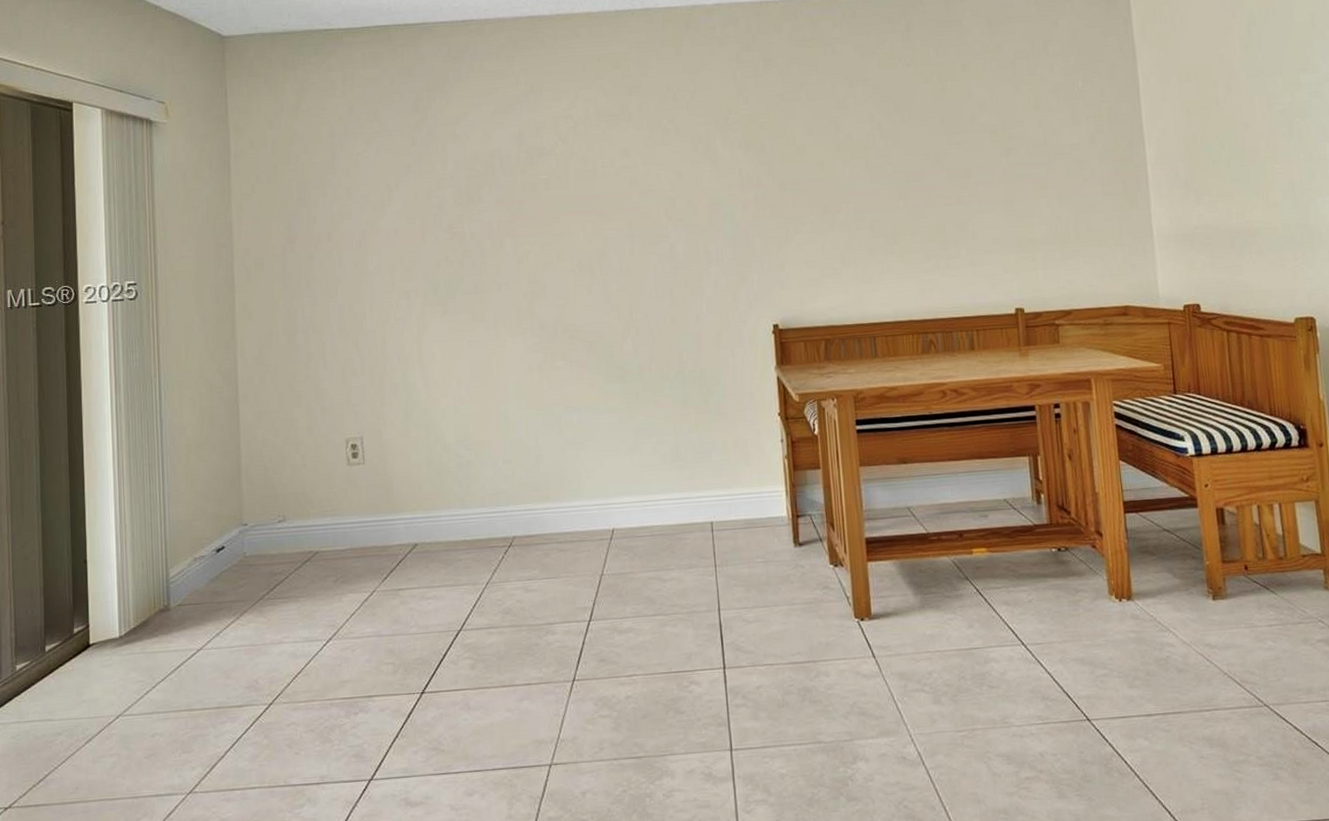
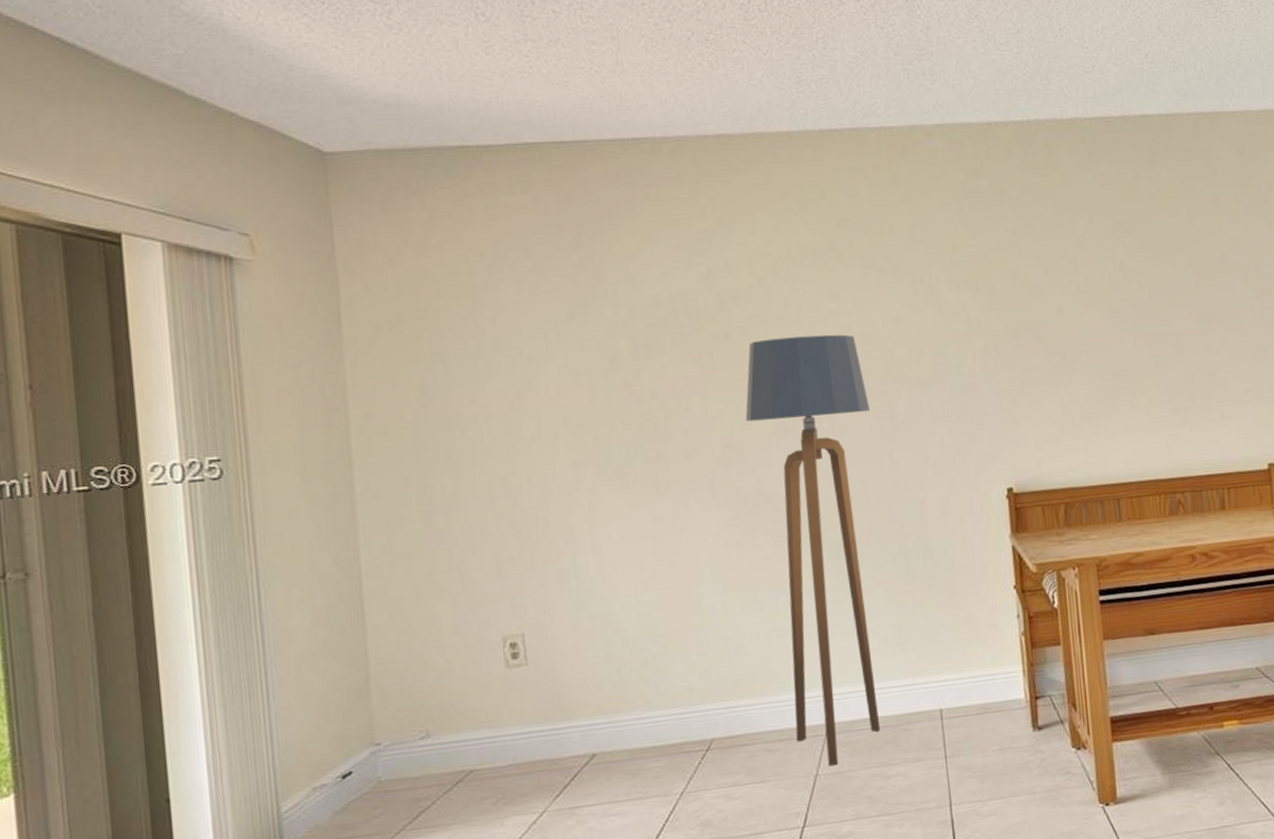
floor lamp: none [548,186,658,568] -> present [745,334,881,766]

